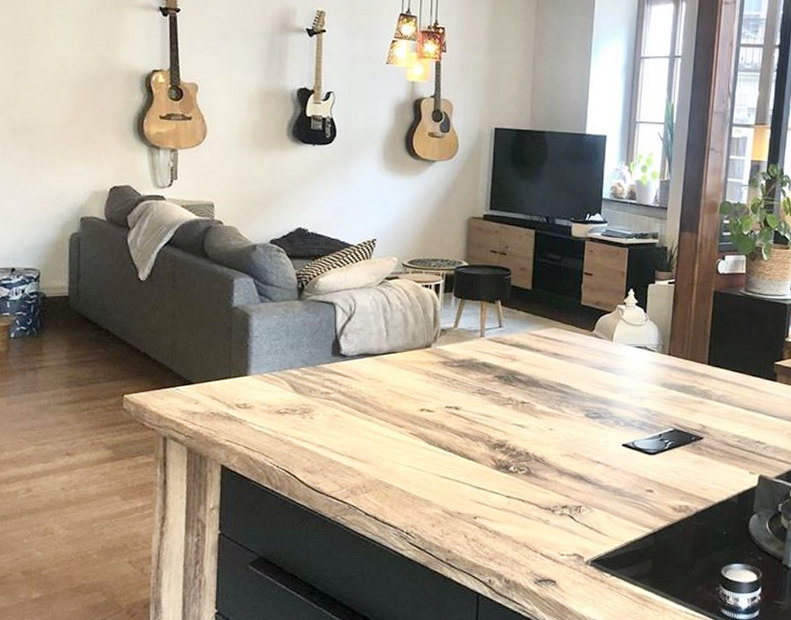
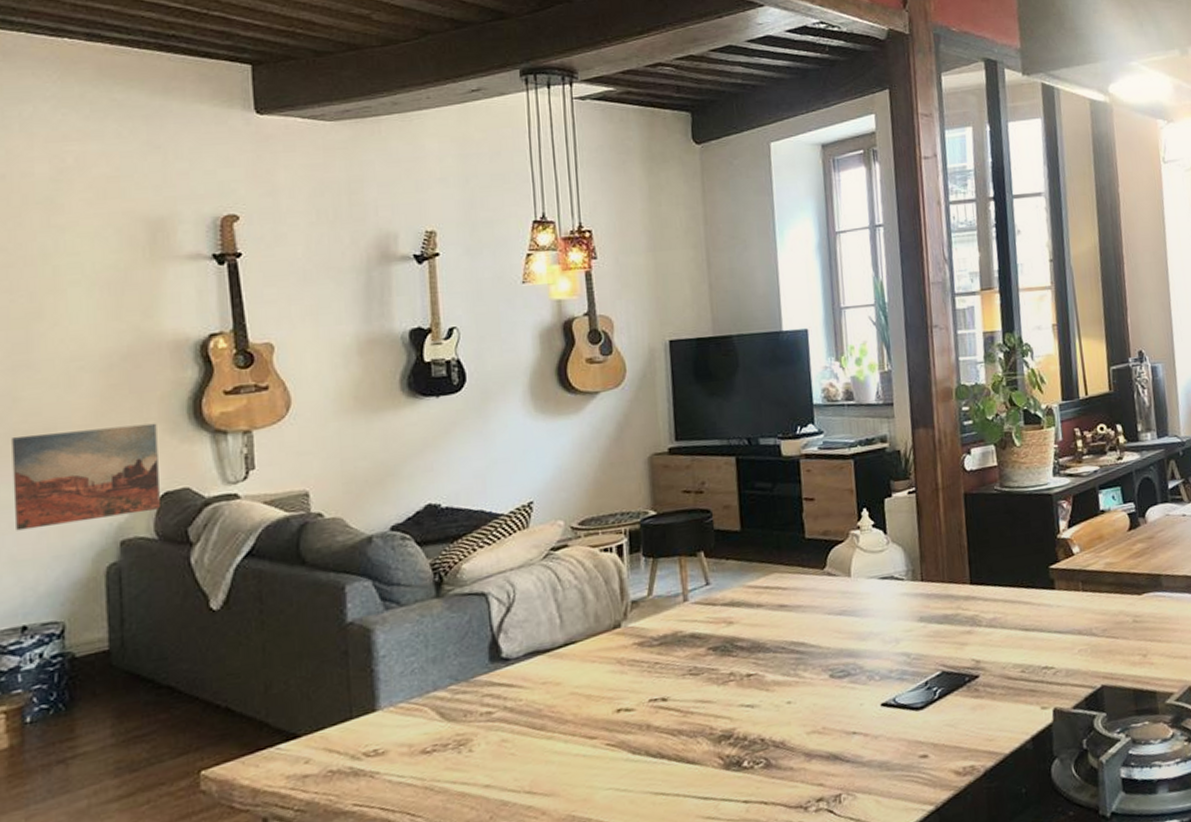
wall art: none [11,128,111,199] -> present [12,423,160,531]

